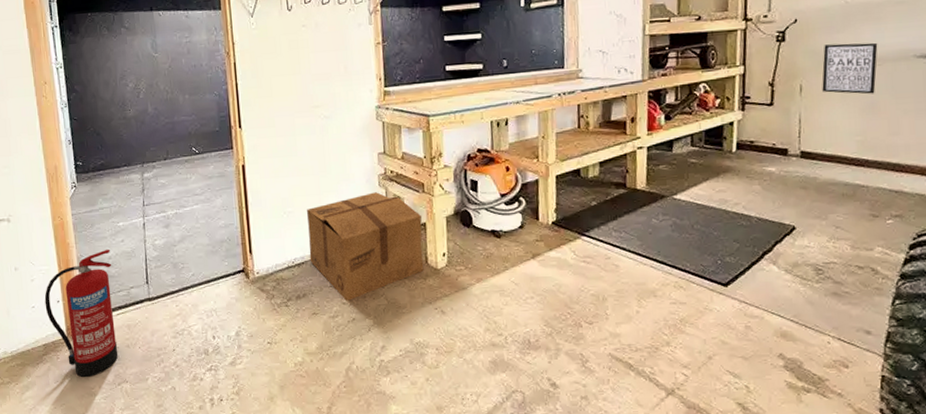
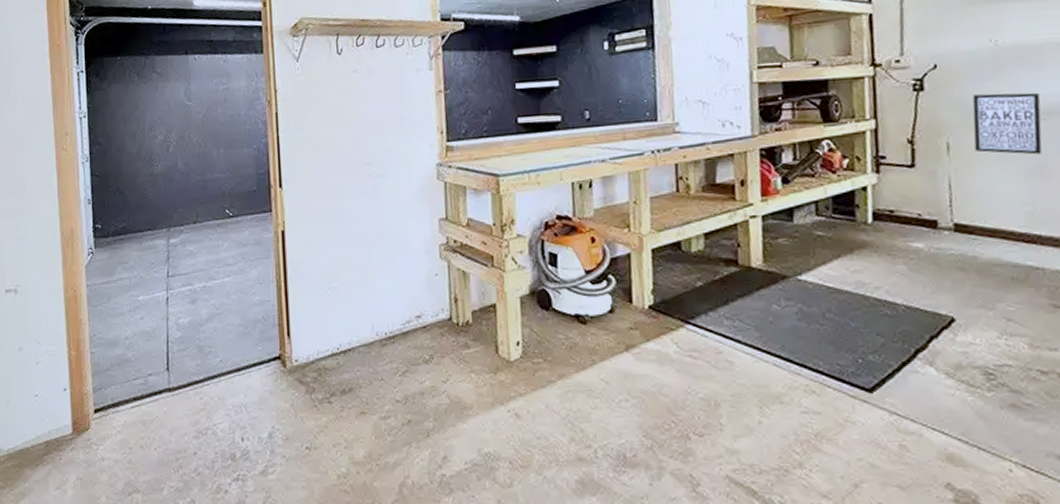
fire extinguisher: present [44,249,119,378] -> none [50,327,130,485]
cardboard box: present [307,192,424,301] -> none [355,265,494,398]

